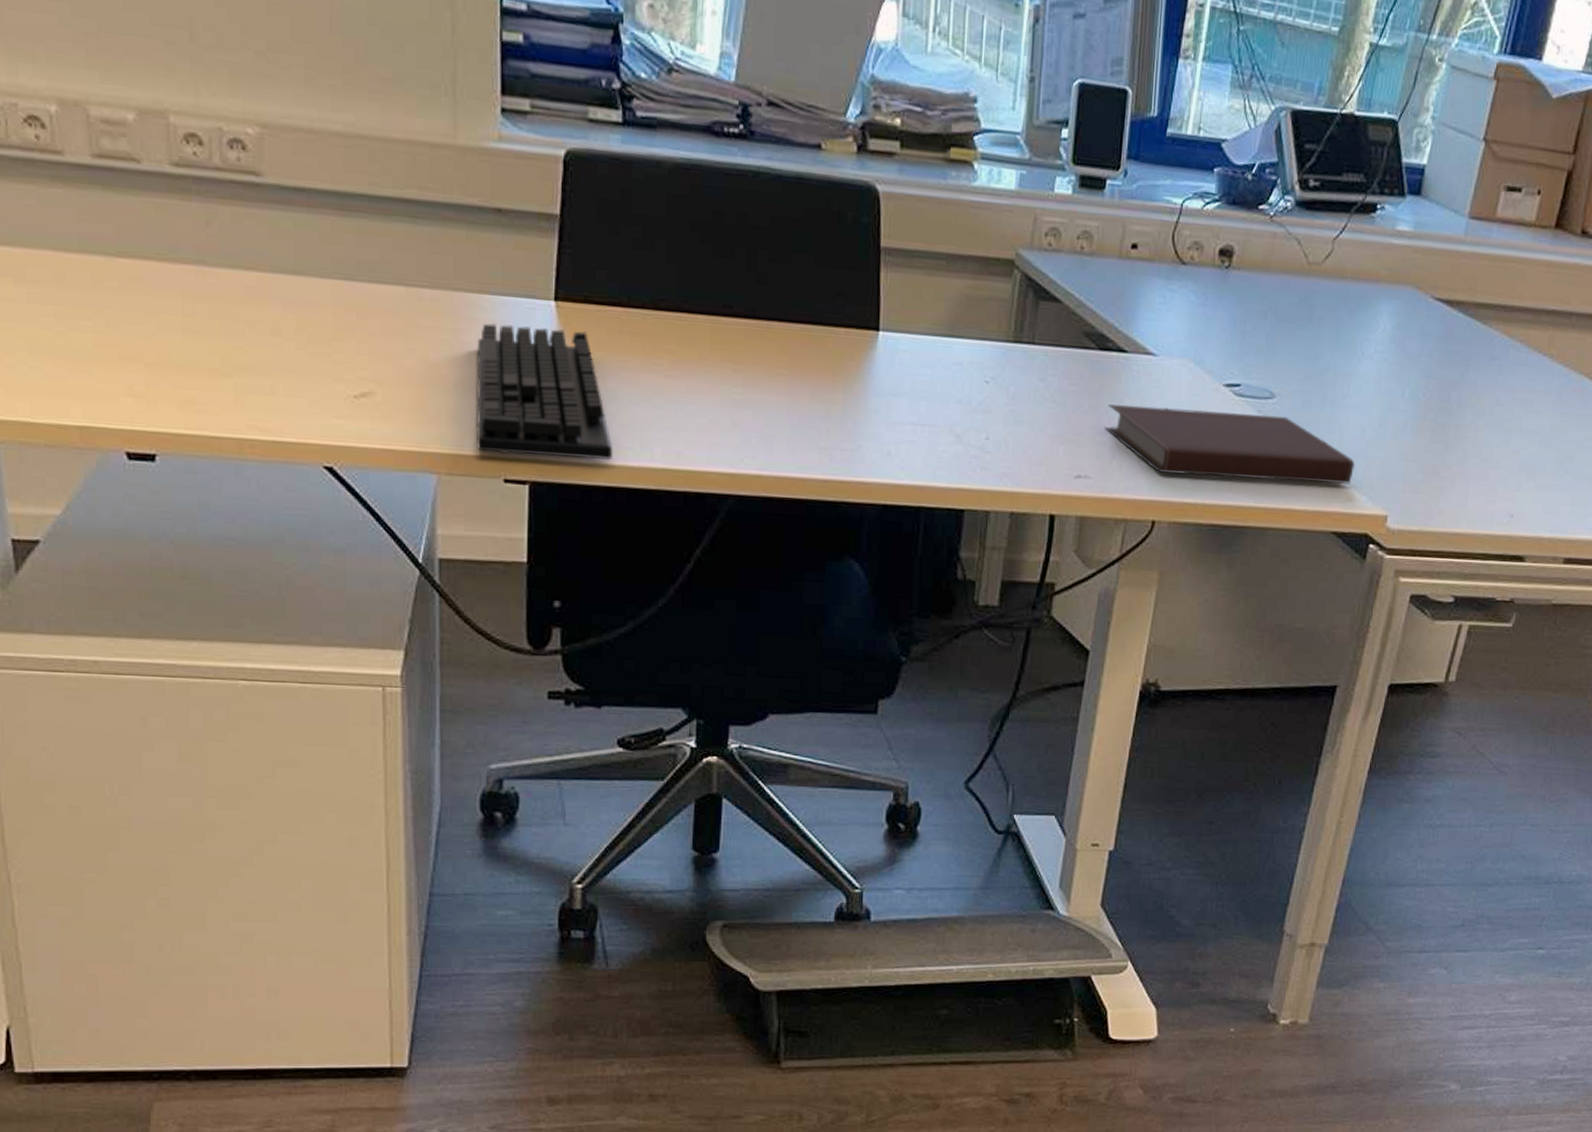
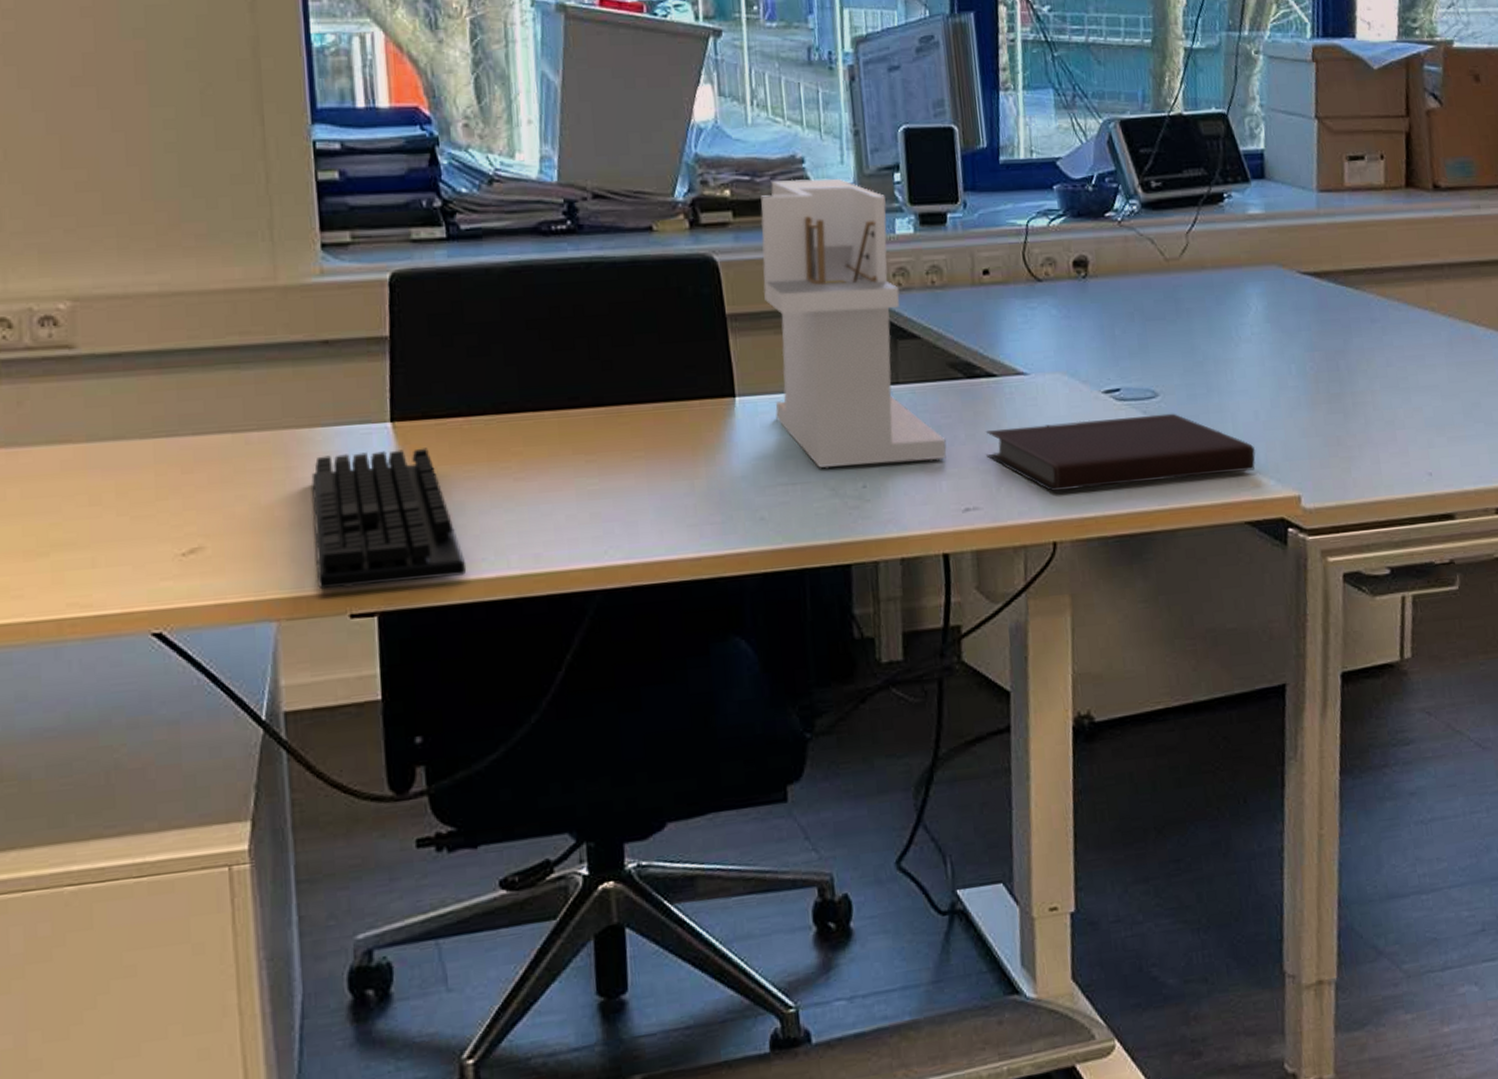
architectural model: none [915,117,1069,425] -> present [760,178,947,469]

